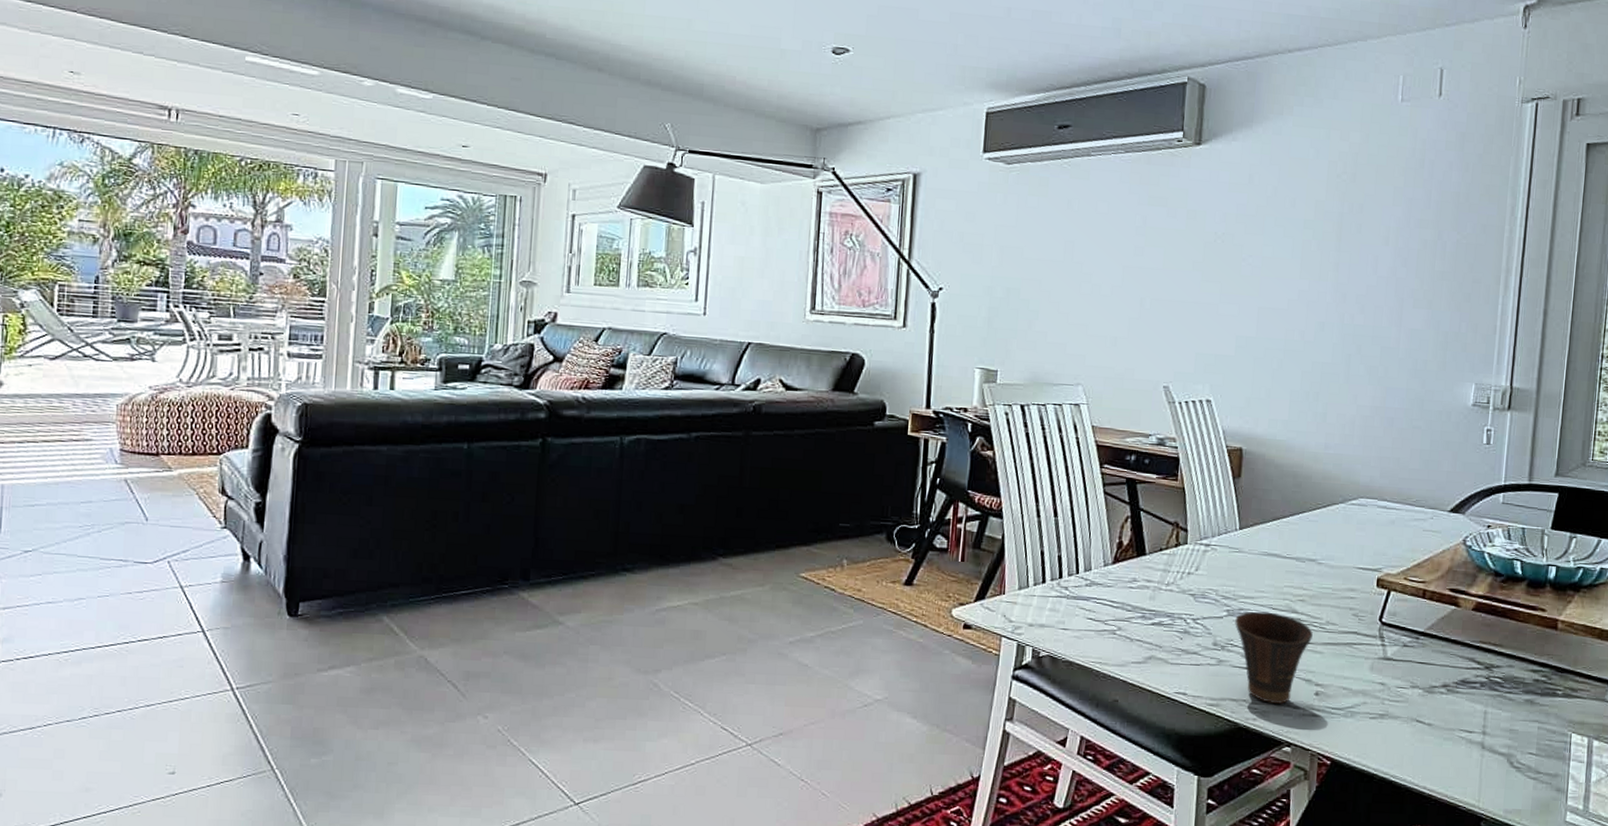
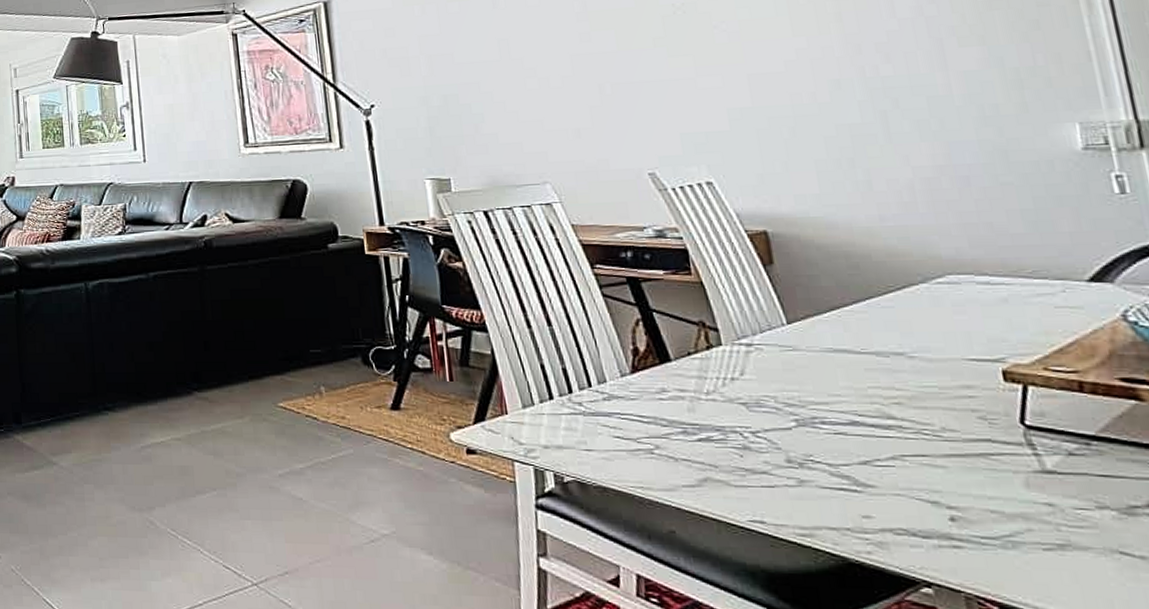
cup: present [1235,611,1313,705] -> none [809,419,926,534]

